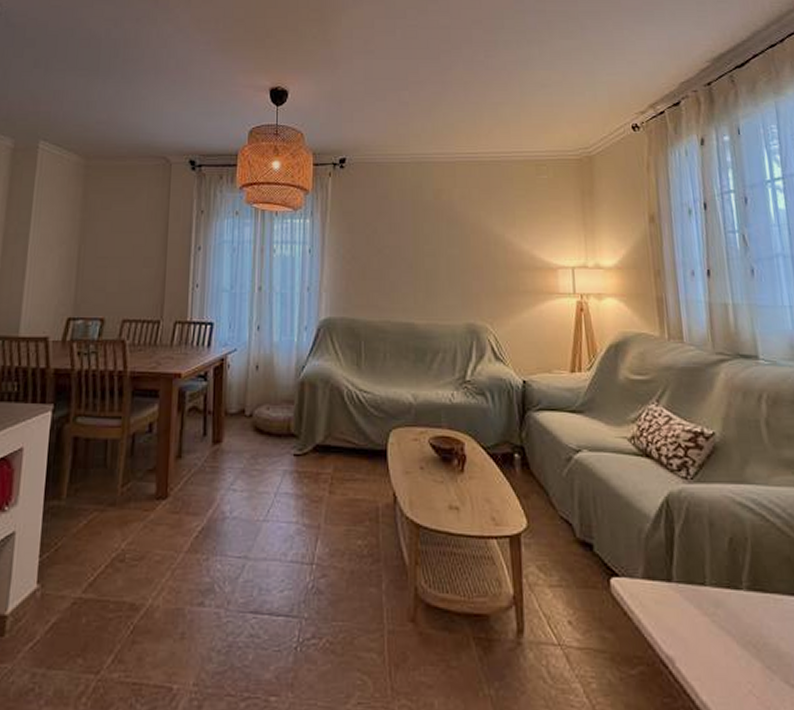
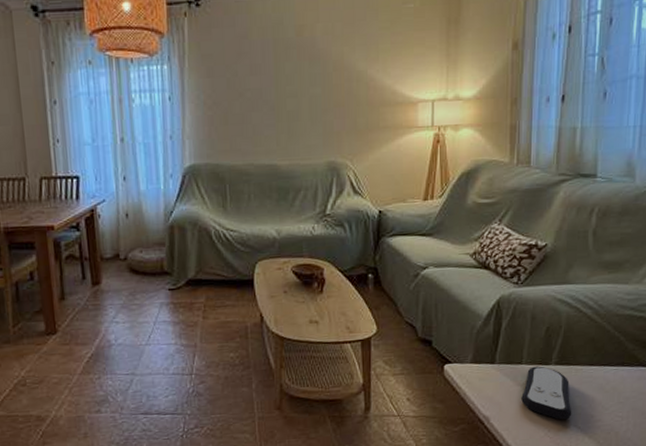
remote control: none [711,590,780,672] -> present [521,366,572,420]

